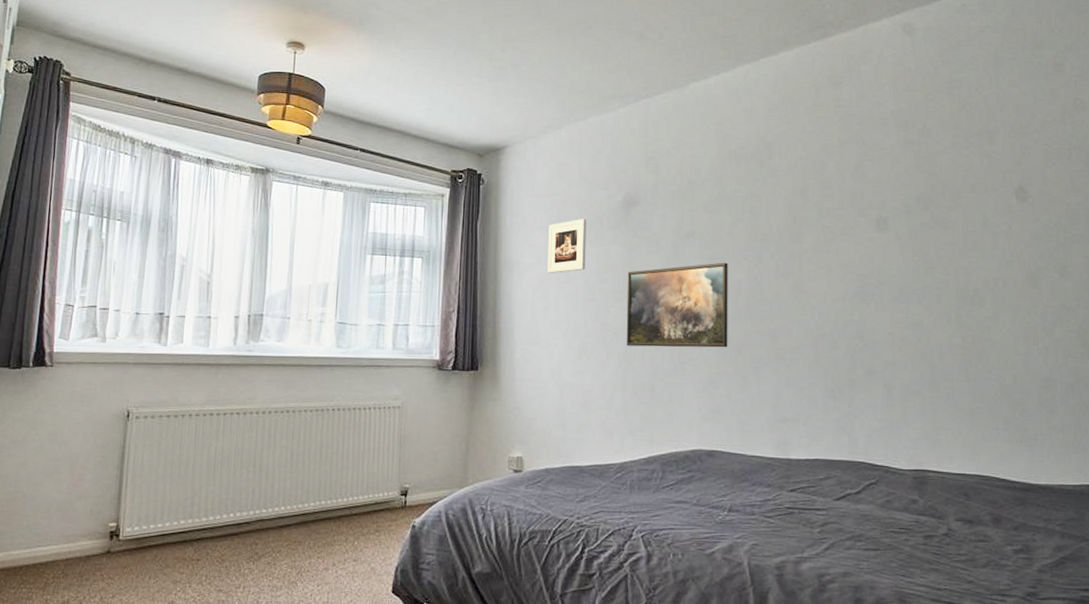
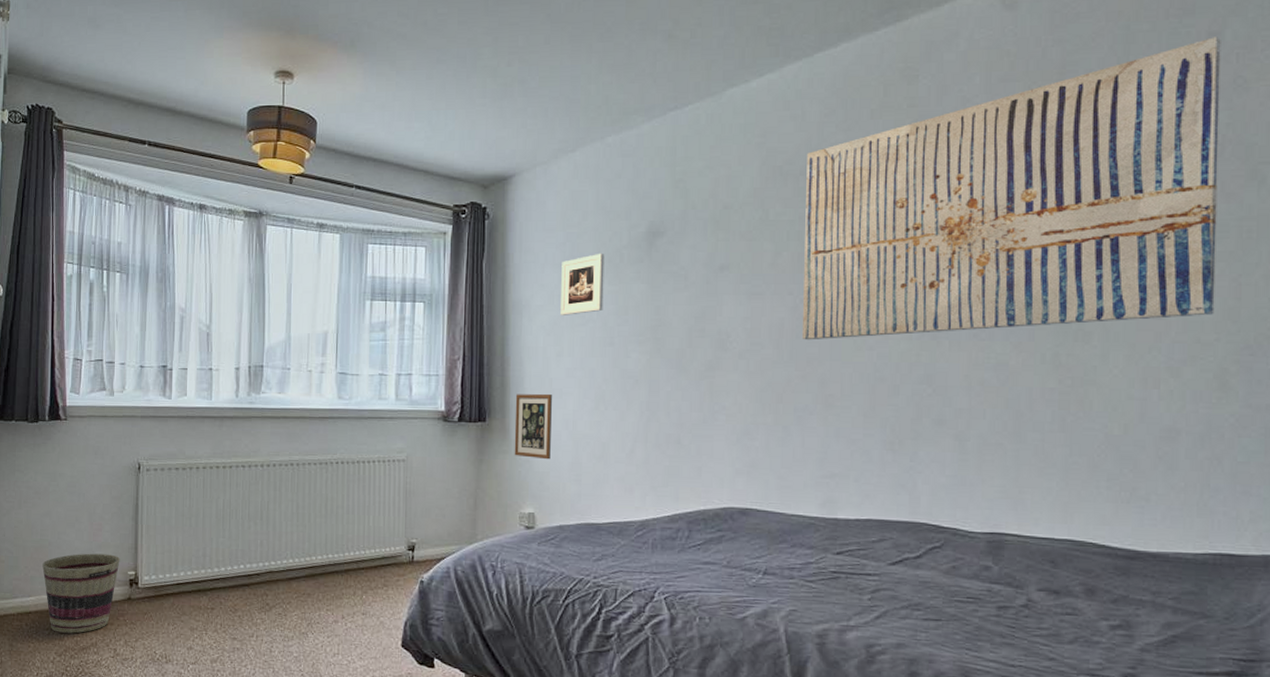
basket: none [13,505,101,591] -> present [42,553,120,634]
picture frame: none [504,344,539,406] -> present [514,393,552,460]
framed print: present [626,262,728,348] -> none [649,298,769,395]
wall art: none [756,67,1074,300] -> present [803,37,1221,341]

